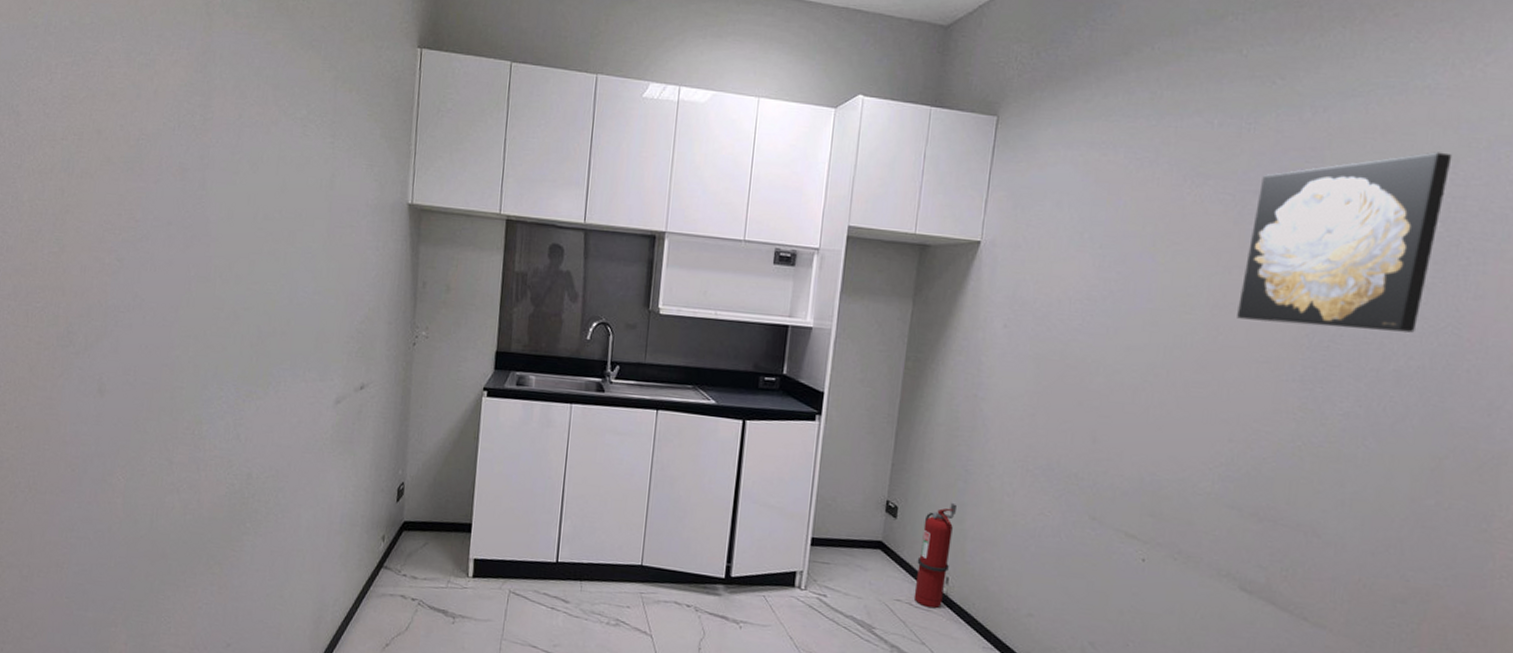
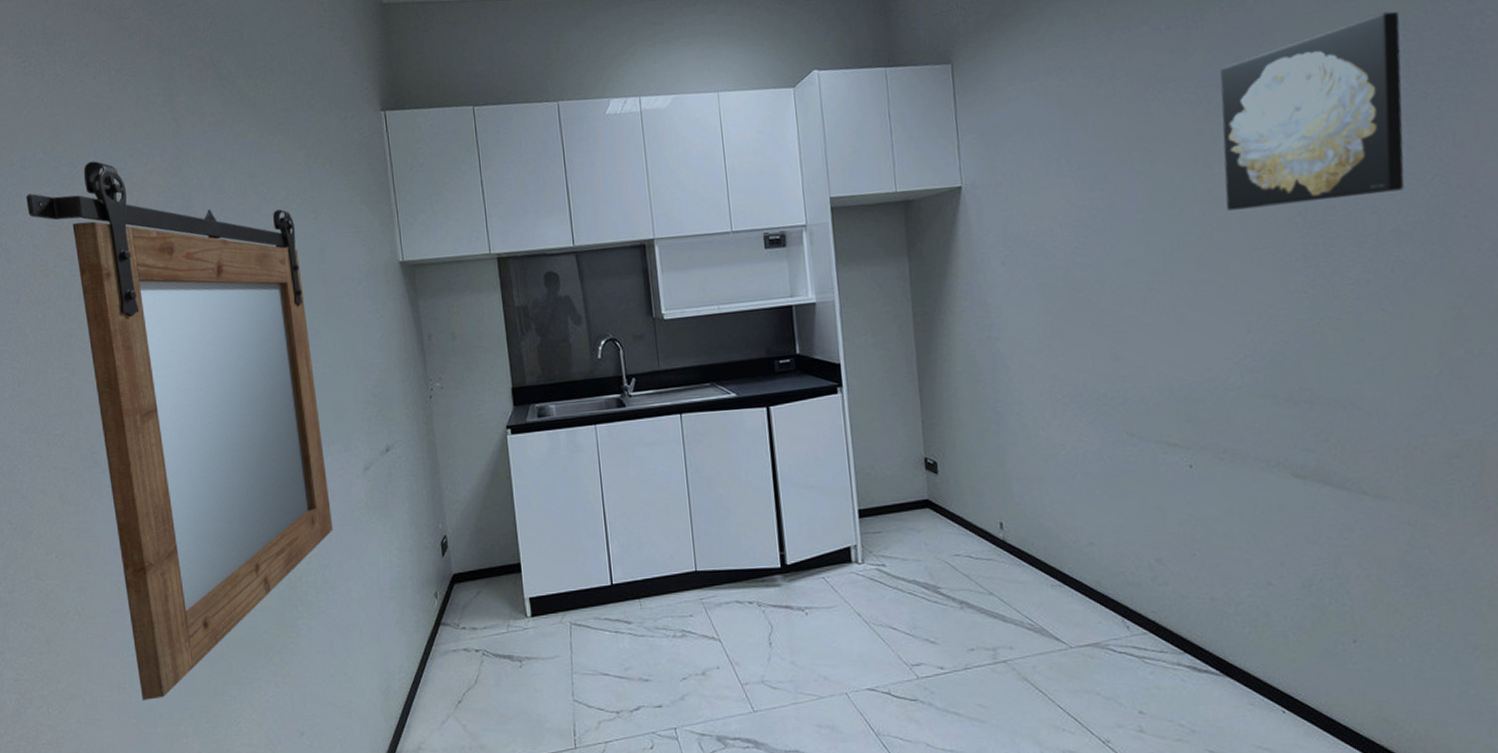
mirror: none [44,39,311,584] -> present [26,161,334,700]
fire extinguisher: present [913,502,956,609] -> none [965,447,1001,557]

